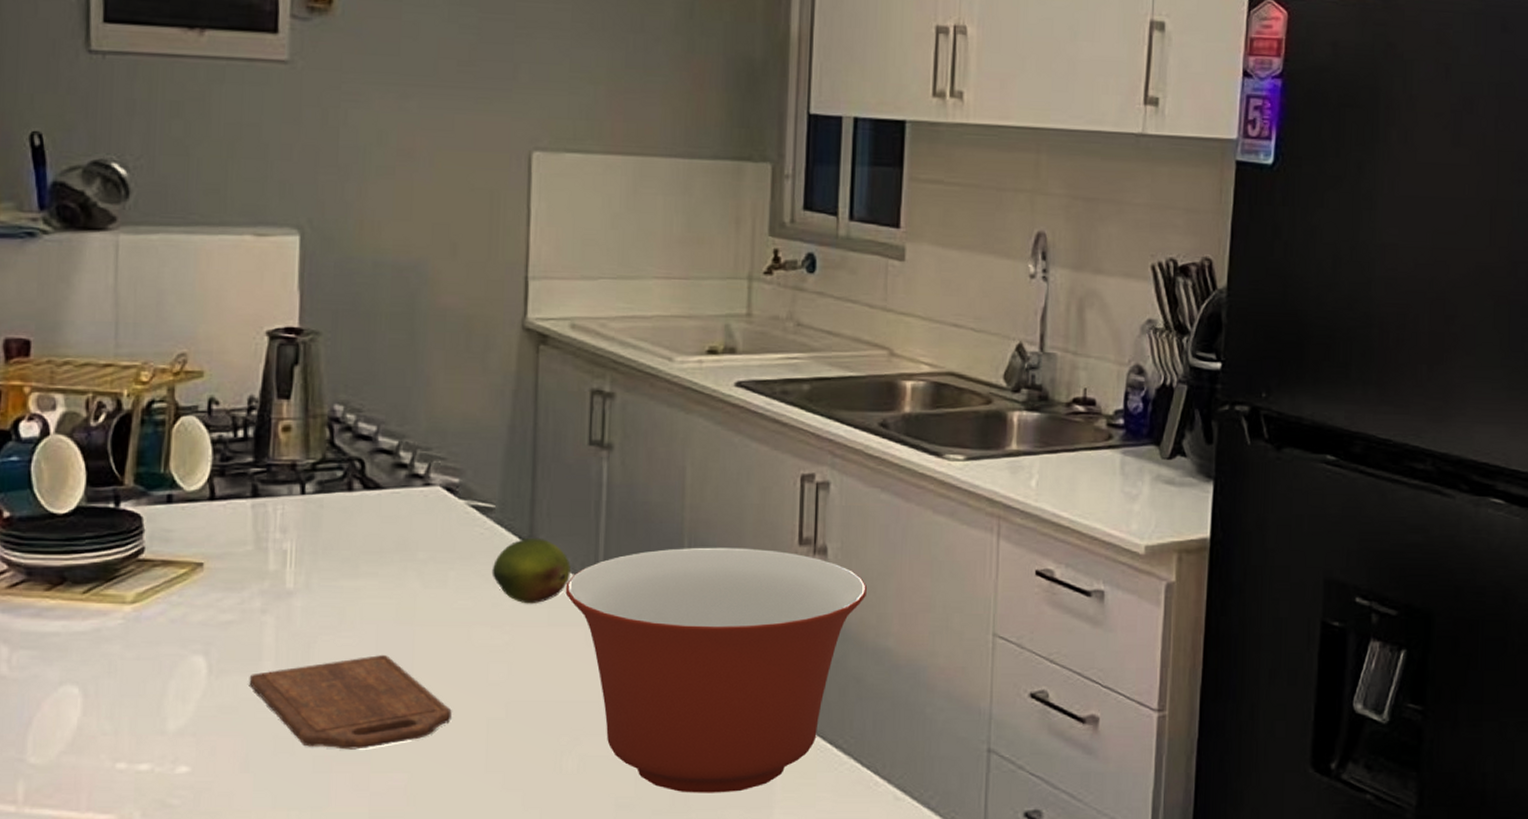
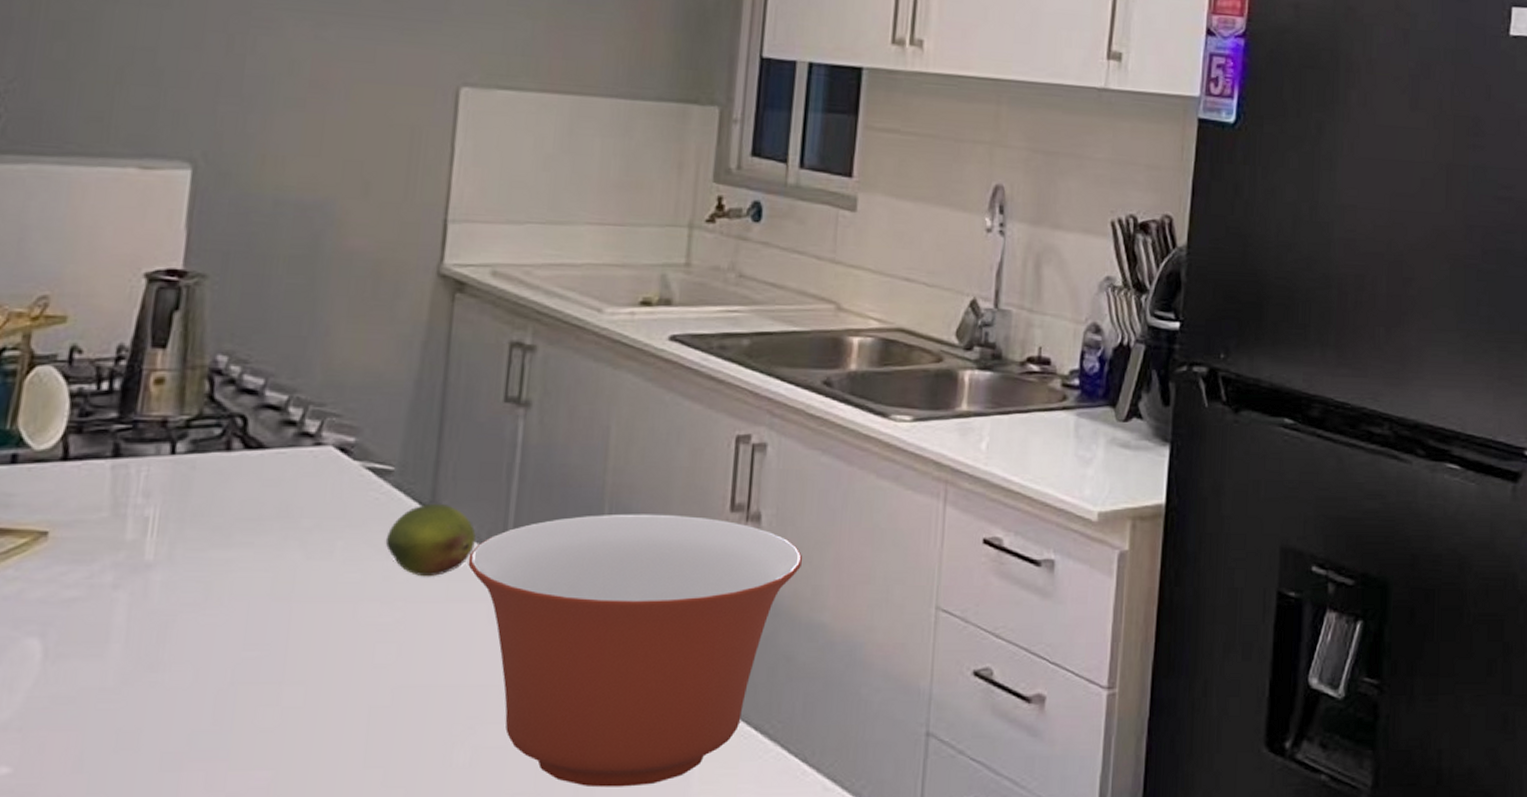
cutting board: present [249,655,452,750] -> none [91,636,329,745]

